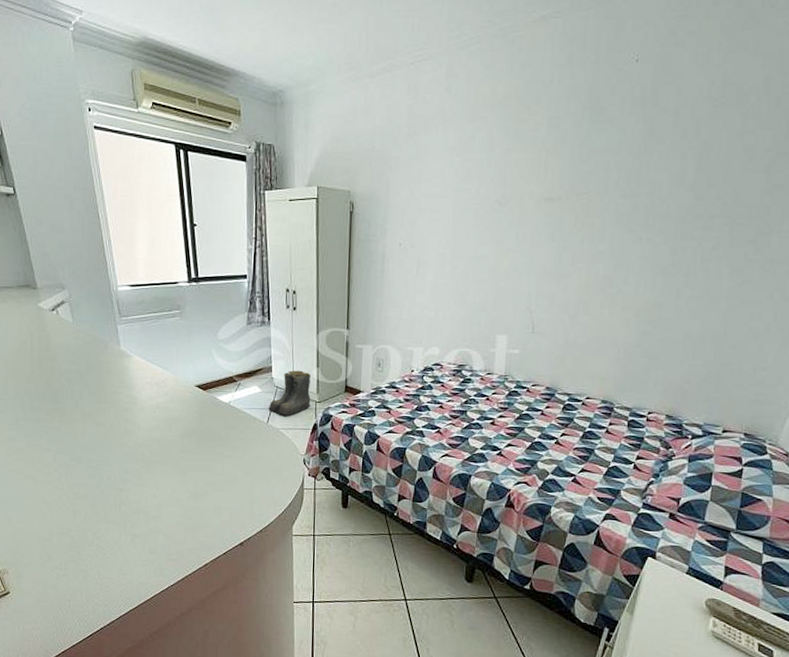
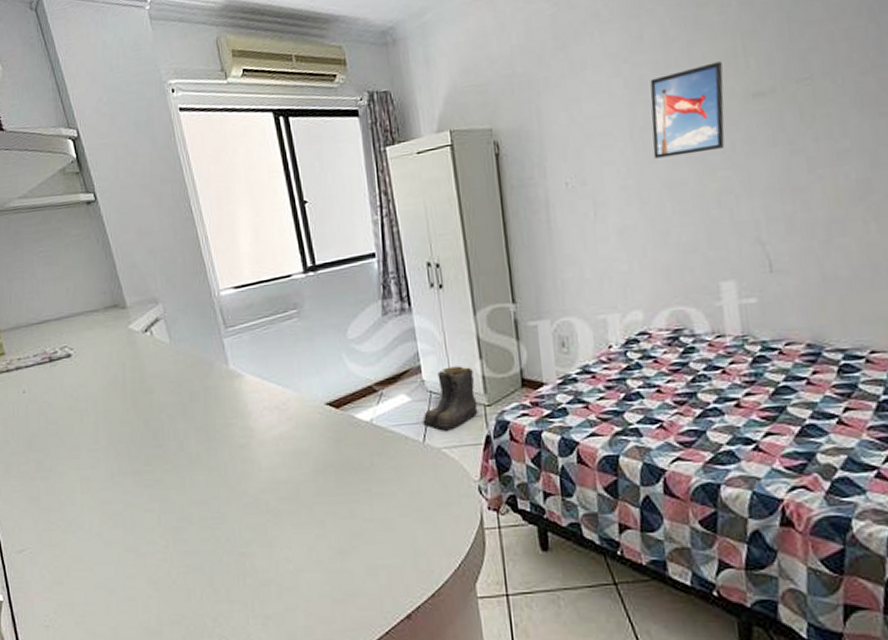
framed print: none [467,169,528,237] -> present [650,61,725,159]

